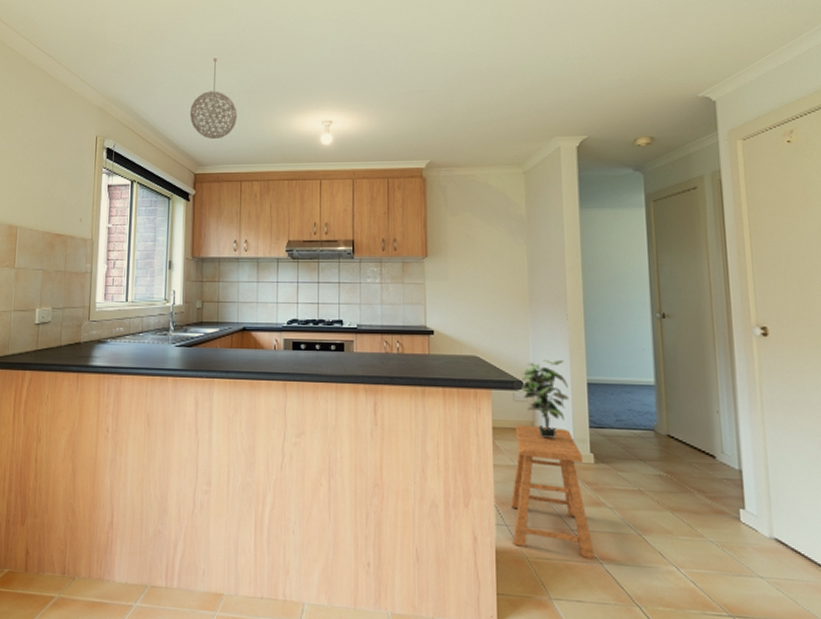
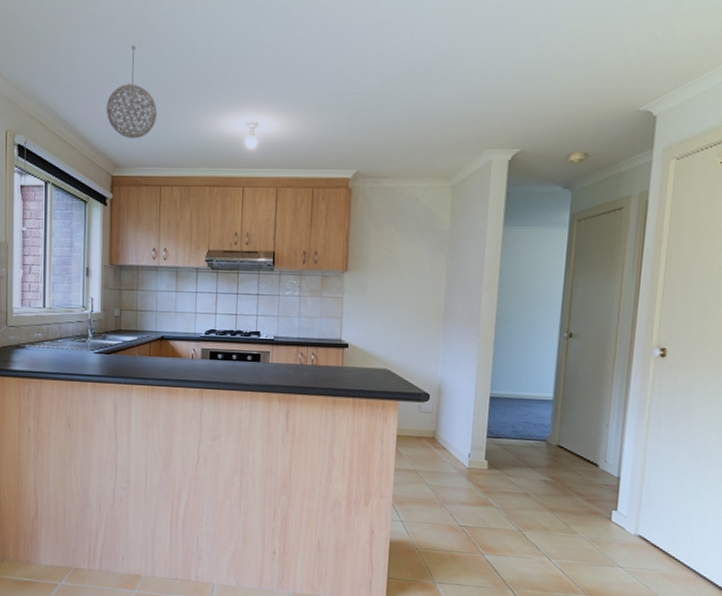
stool: present [511,425,595,559] -> none [406,433,478,550]
potted plant: present [520,360,570,437] -> none [426,374,472,445]

